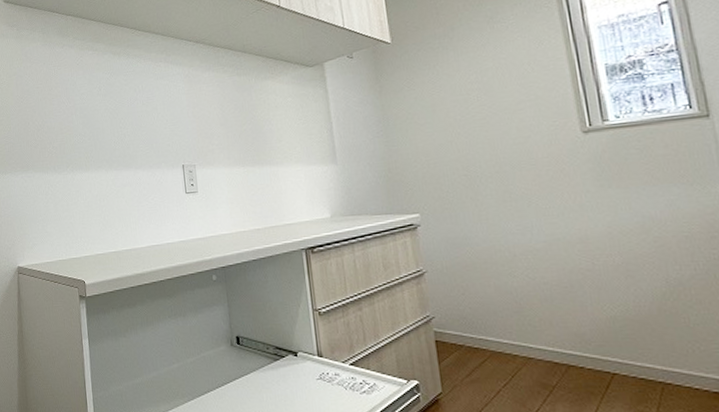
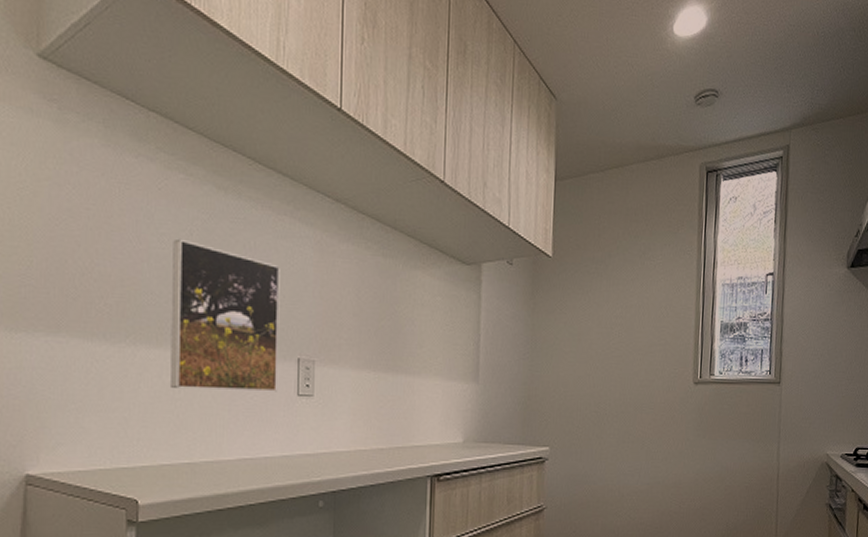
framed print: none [89,94,170,199] -> present [171,238,280,392]

